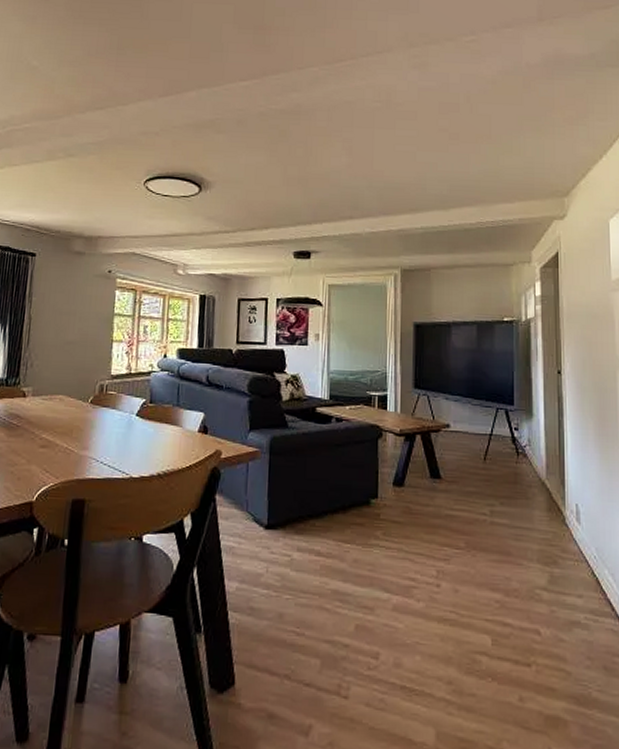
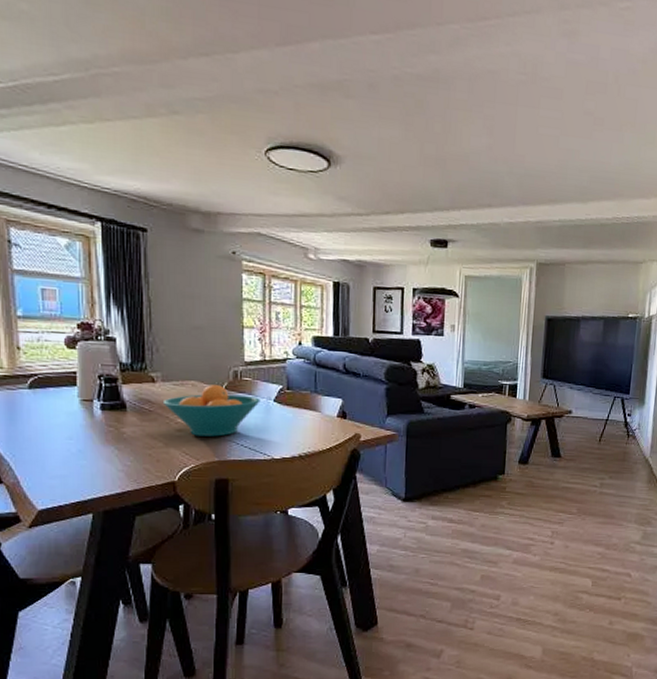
fruit bowl: none [30,399,123,453] -> present [162,385,260,437]

